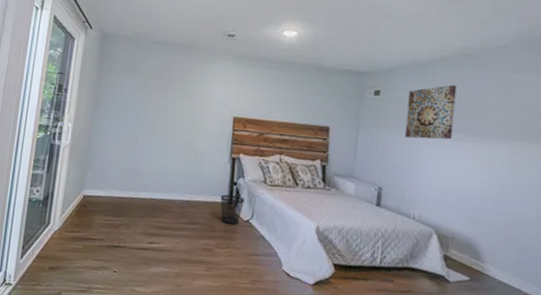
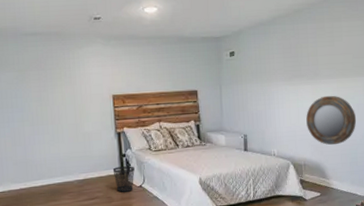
wall art: present [404,84,456,140] -> none [257,38,295,89]
home mirror: none [461,159,532,222] -> present [306,95,357,146]

